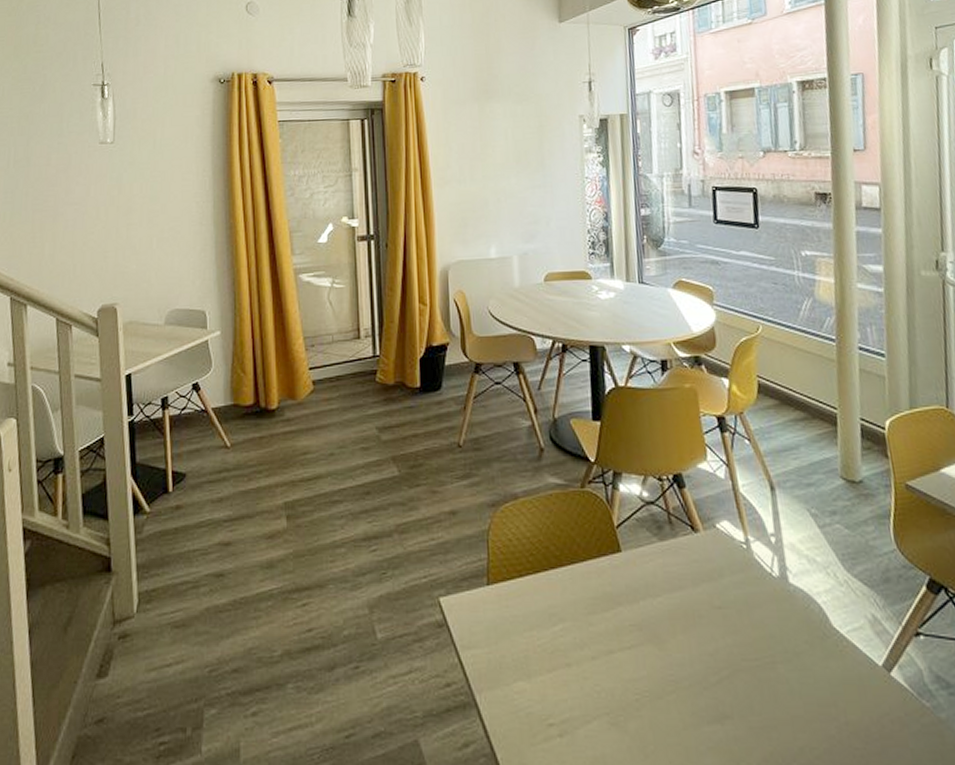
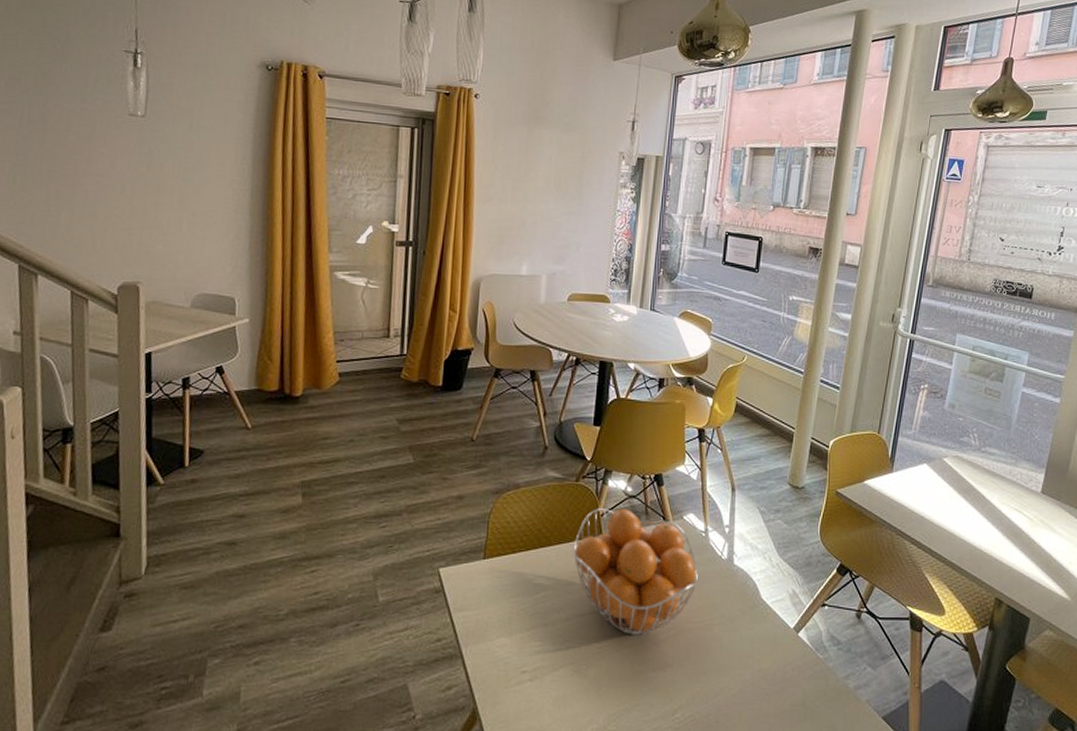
fruit basket: none [589,518,748,677] -> present [573,508,699,635]

